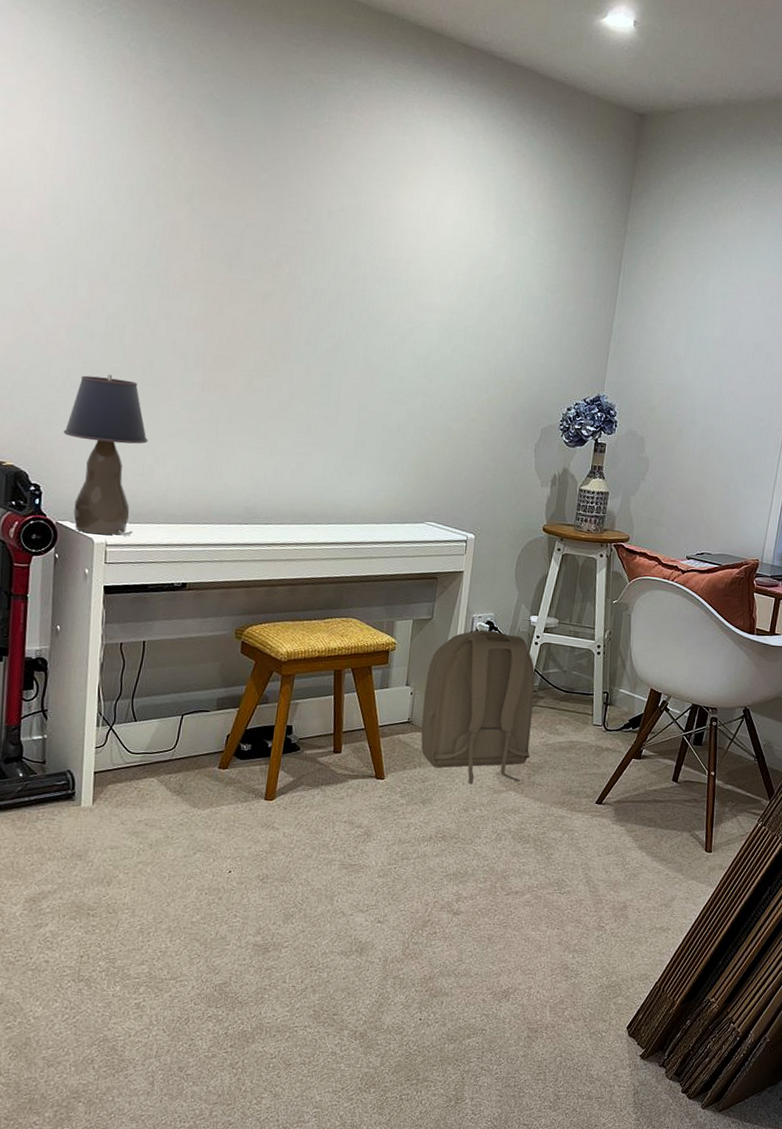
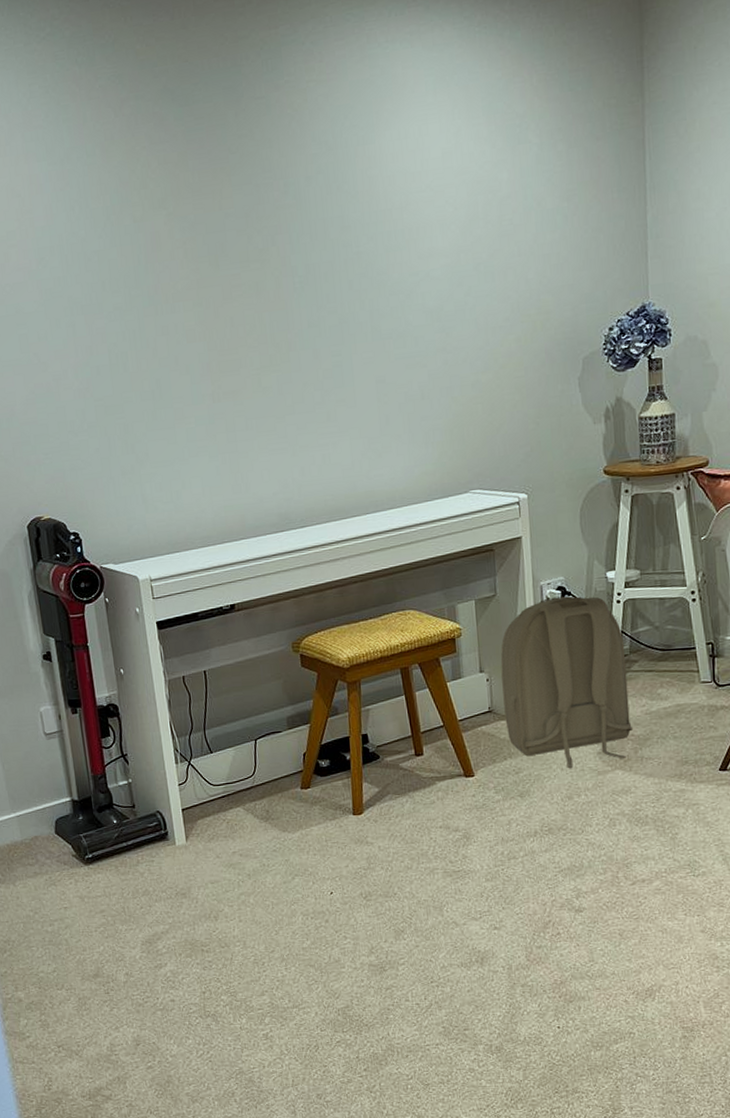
table lamp: present [63,374,148,536] -> none [90,406,174,572]

